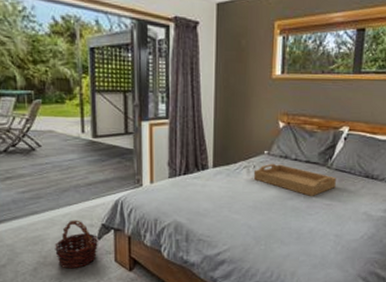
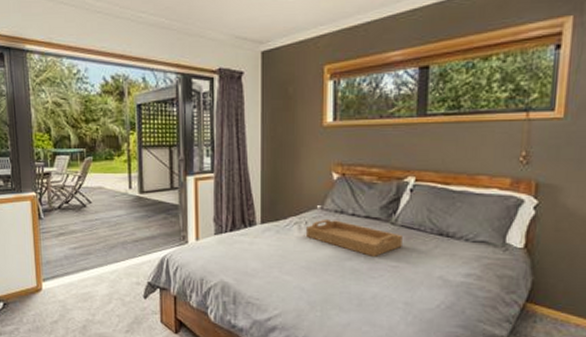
basket: present [55,220,99,269] -> none [103,277,145,328]

